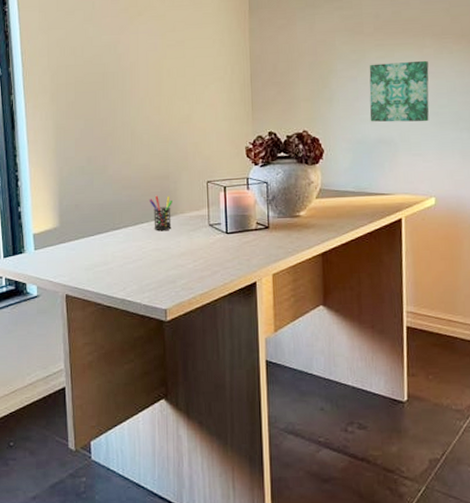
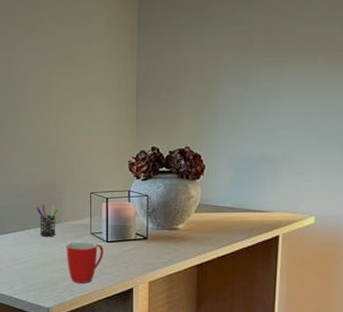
mug: none [183,234,223,280] -> present [66,242,103,283]
wall art: present [369,60,429,122] -> none [254,78,319,141]

